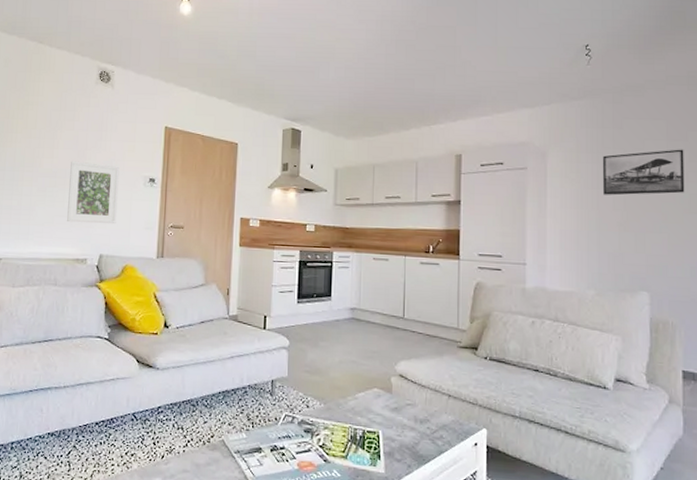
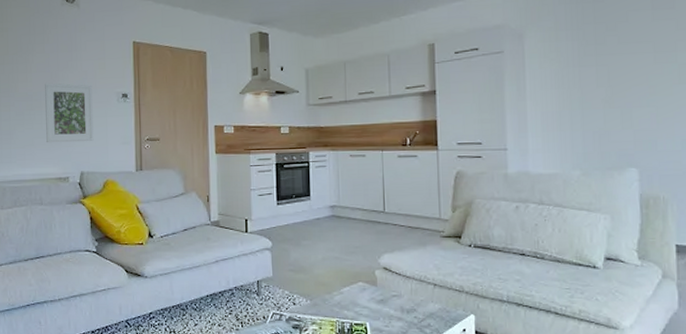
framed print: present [603,149,685,195] -> none [584,18,673,72]

